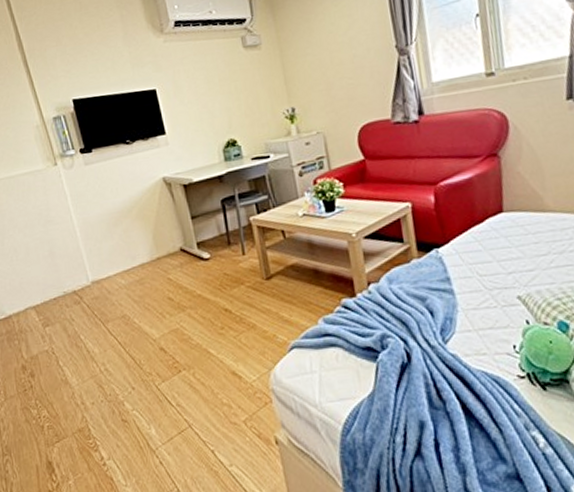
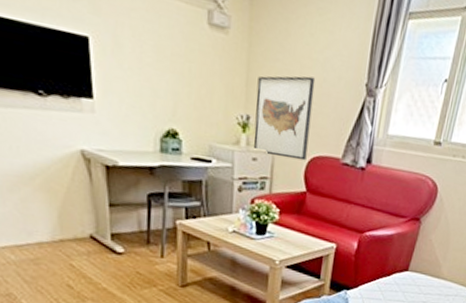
wall art: none [294,57,357,137] -> present [253,76,316,161]

